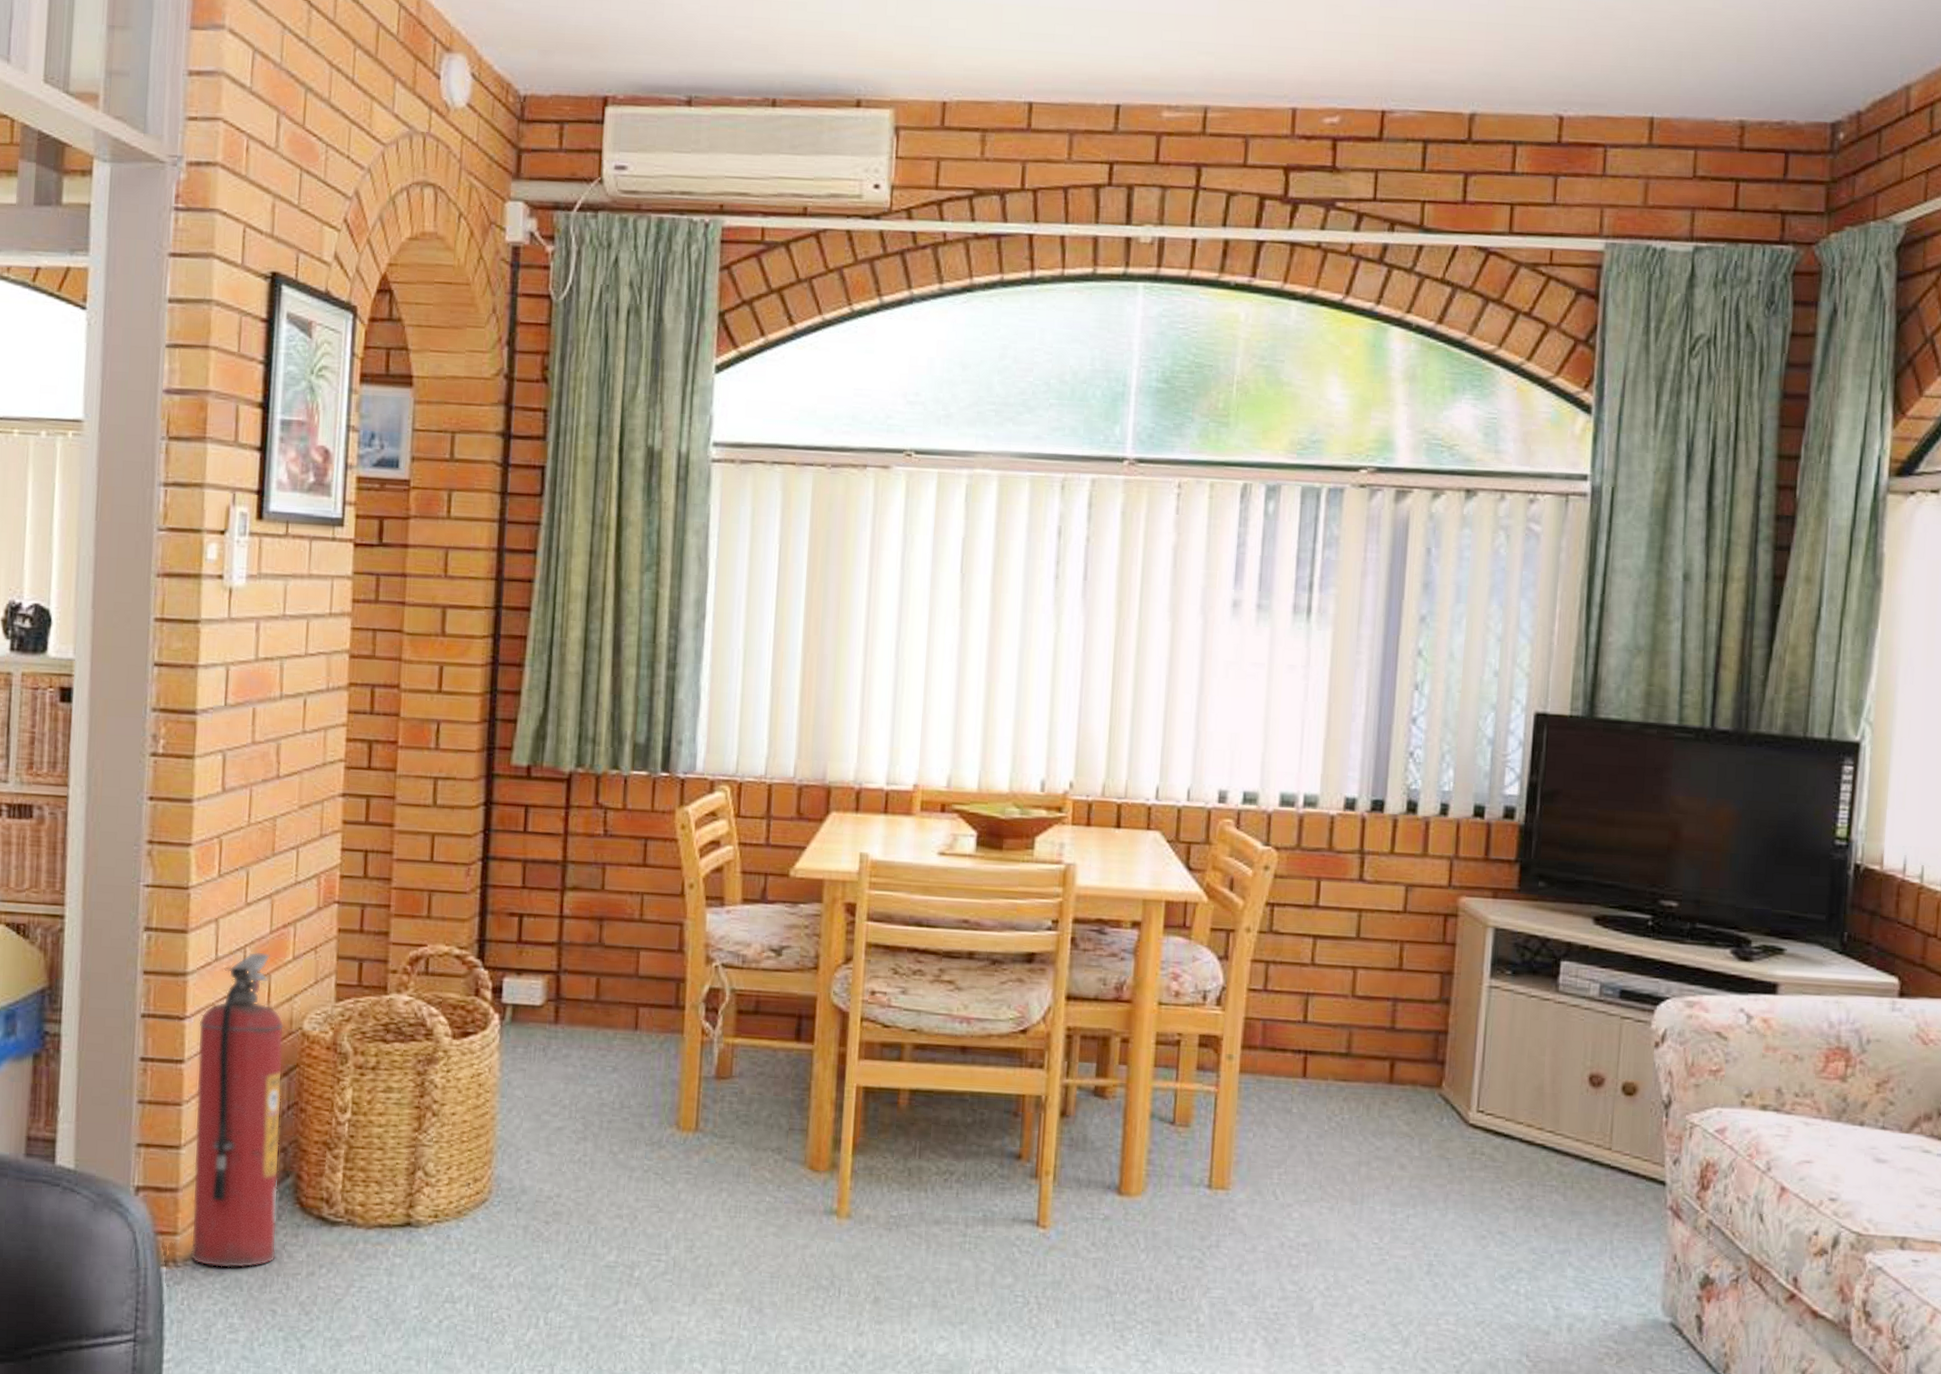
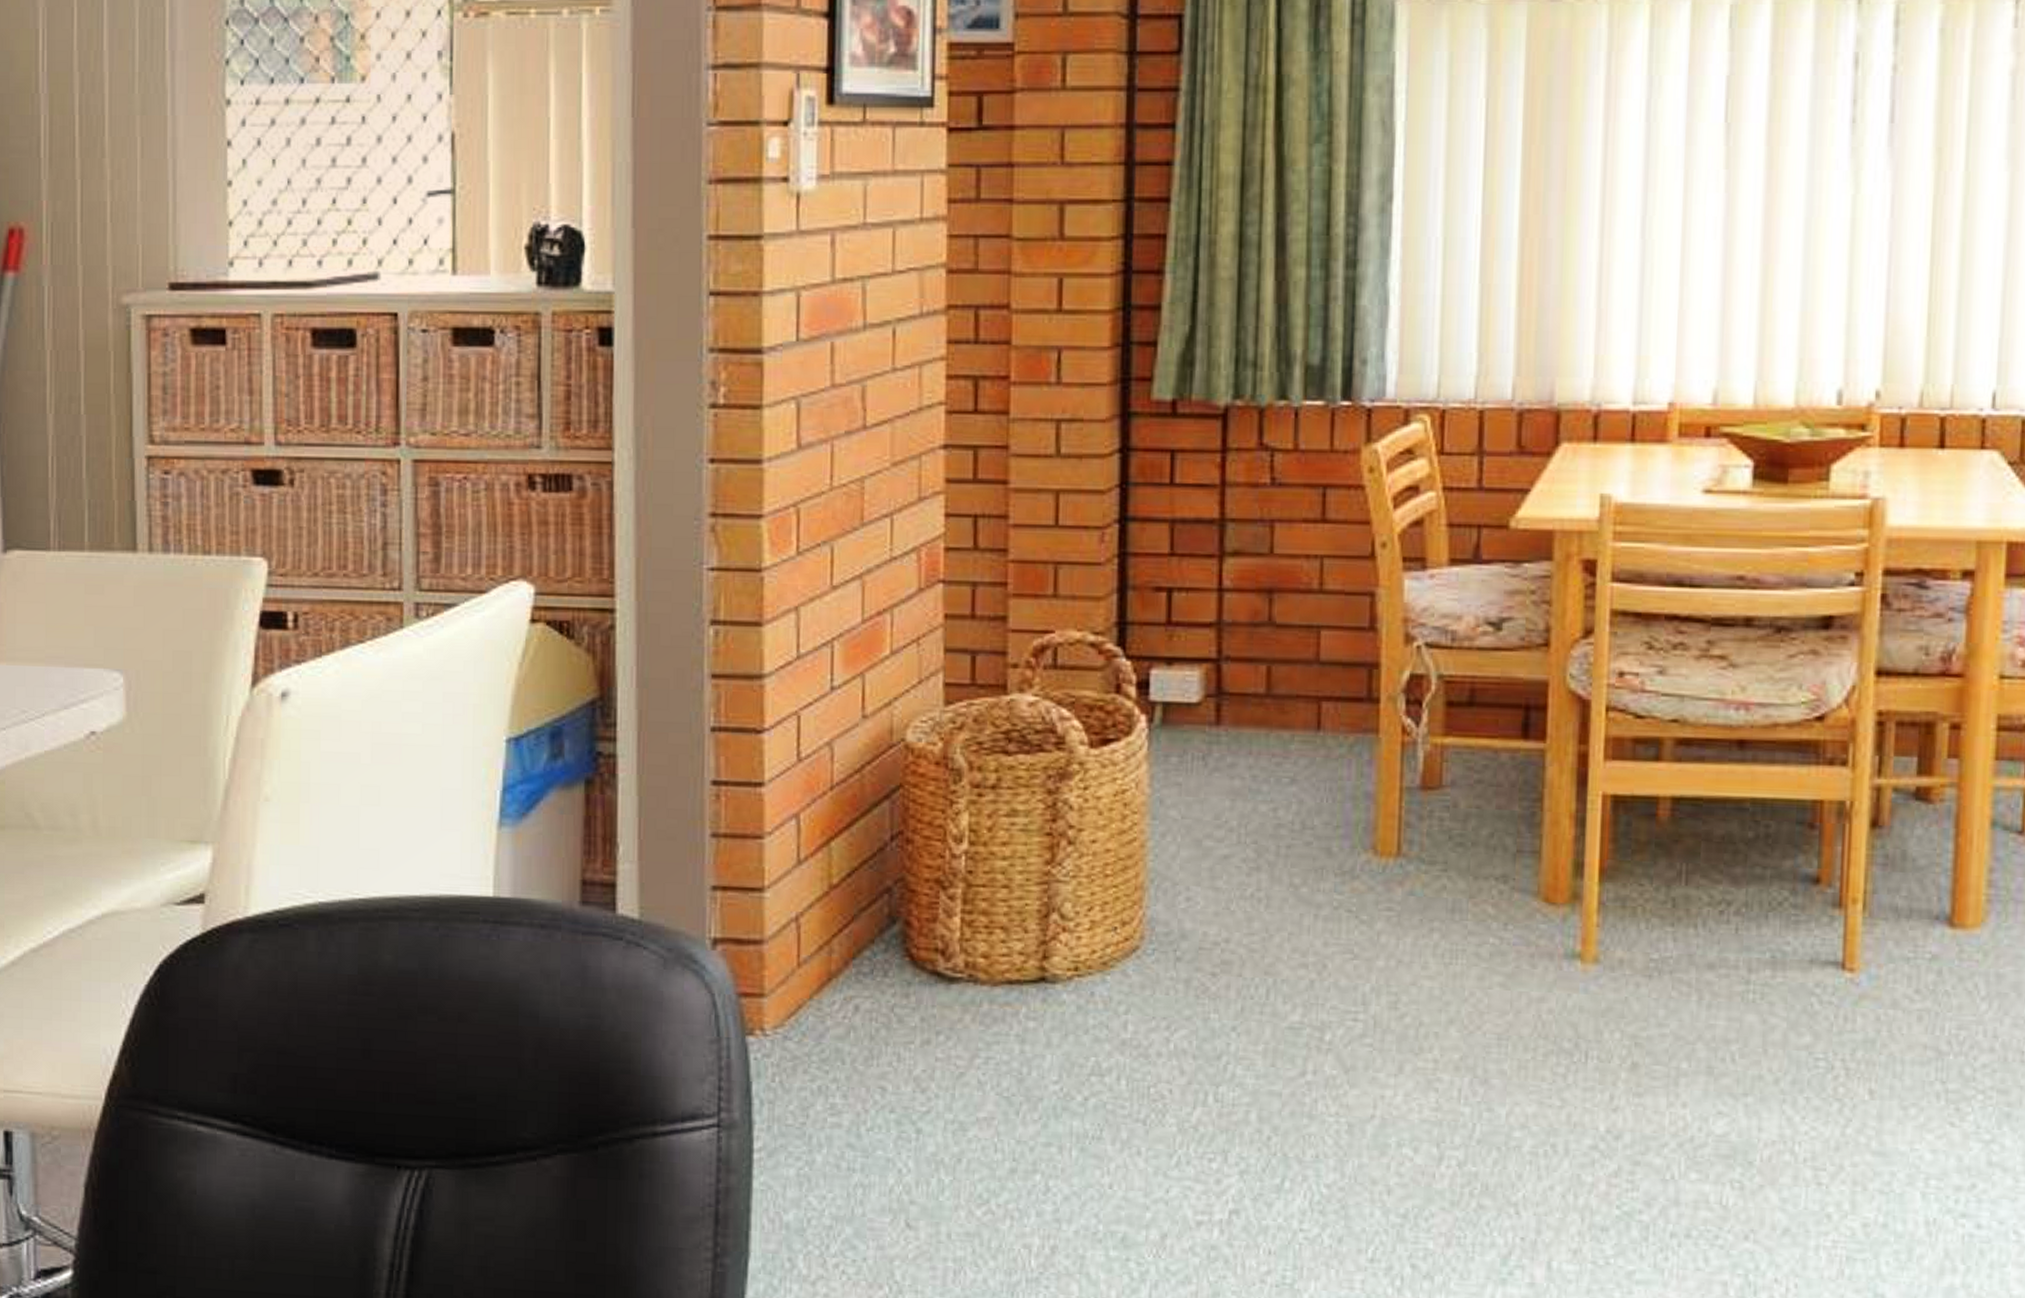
fire extinguisher: present [190,951,285,1268] -> none [779,646,884,1037]

